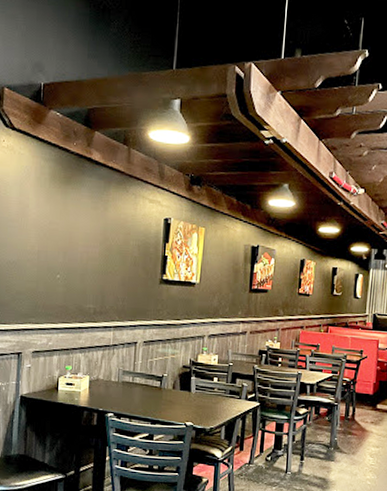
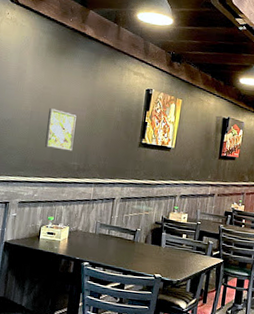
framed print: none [55,246,89,293] -> present [45,108,77,151]

